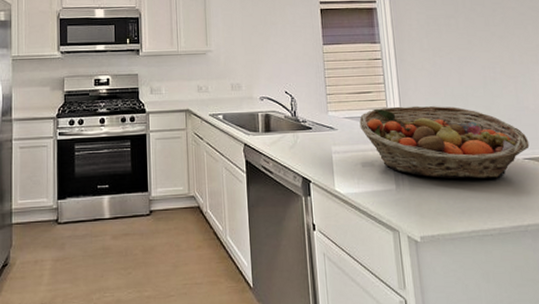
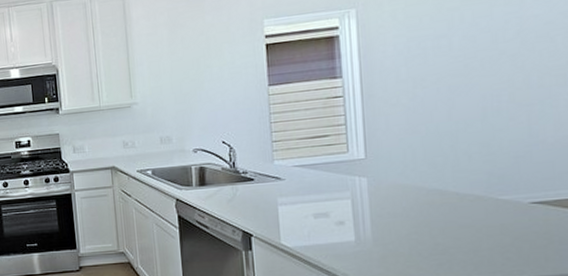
fruit basket: present [359,106,530,179] -> none [312,146,541,228]

